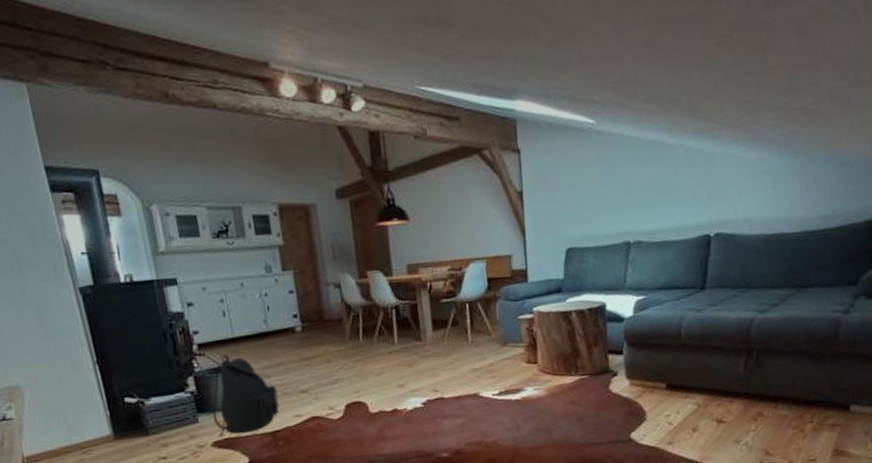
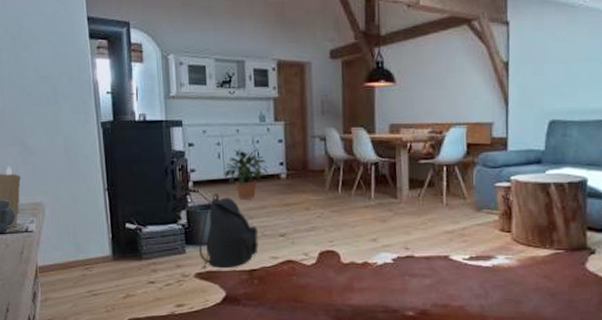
potted plant: none [230,301,282,359] -> present [222,147,269,199]

